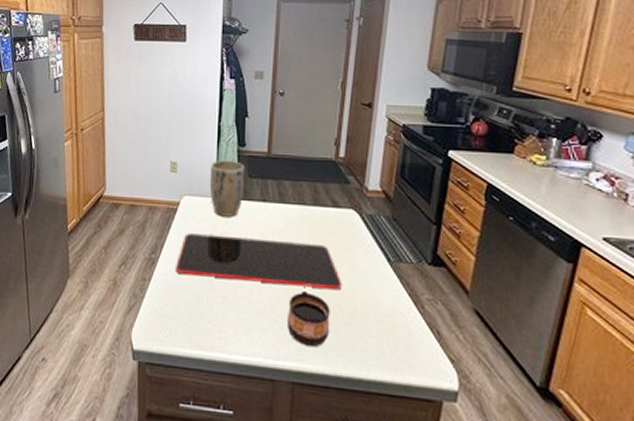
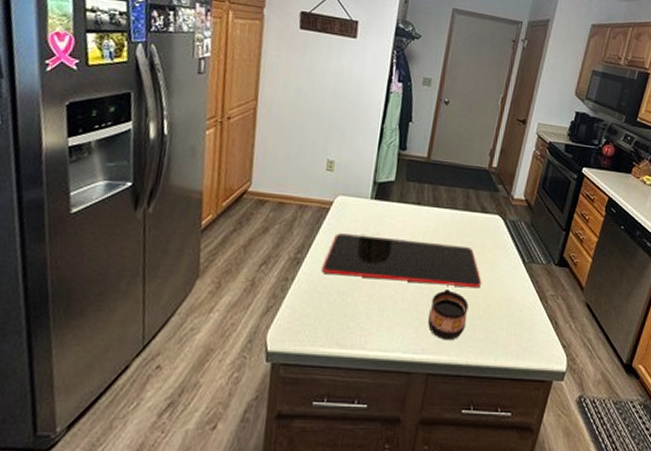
plant pot: present [209,160,245,217] -> none [366,162,404,219]

